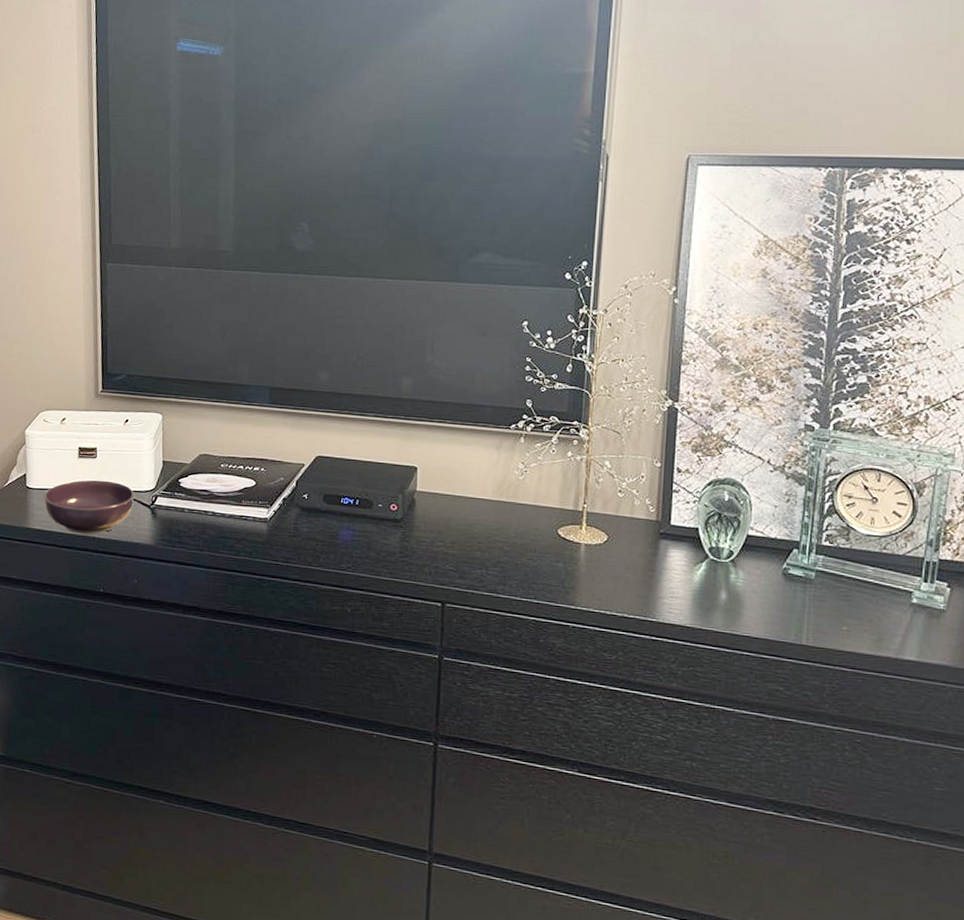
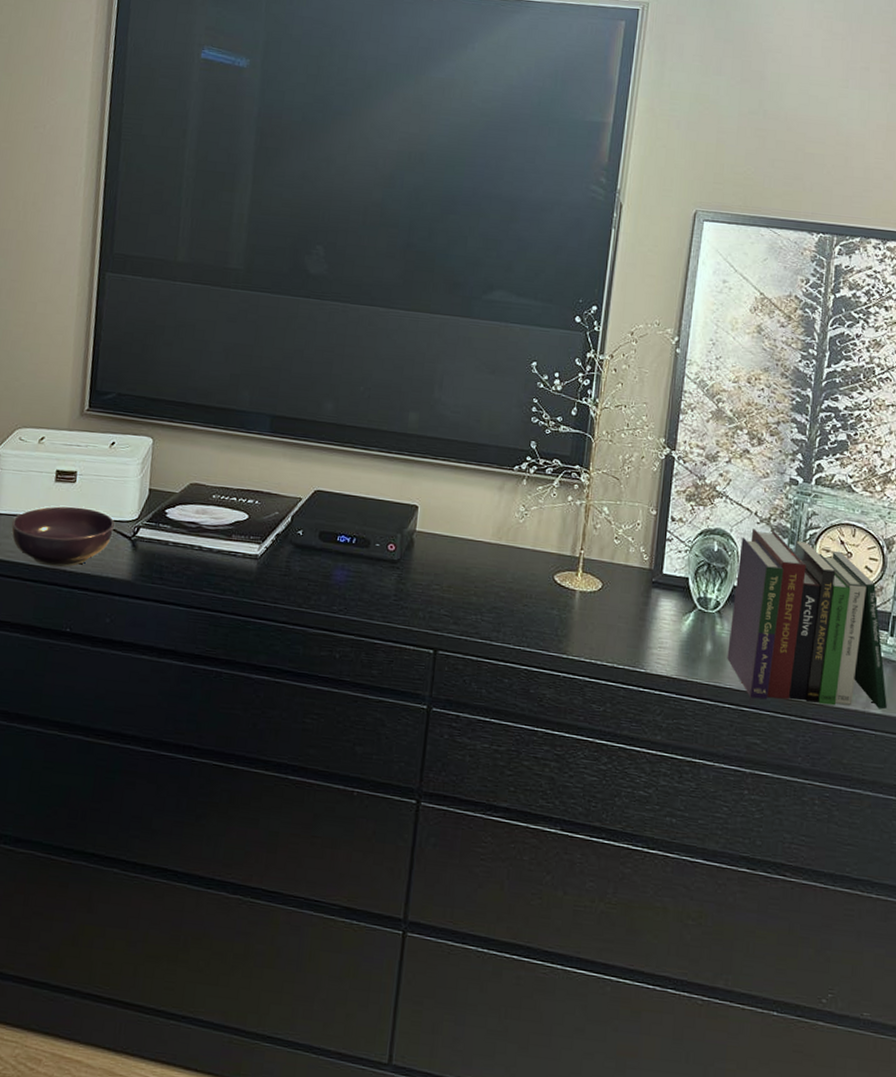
books: none [743,477,922,656] -> present [727,528,887,710]

